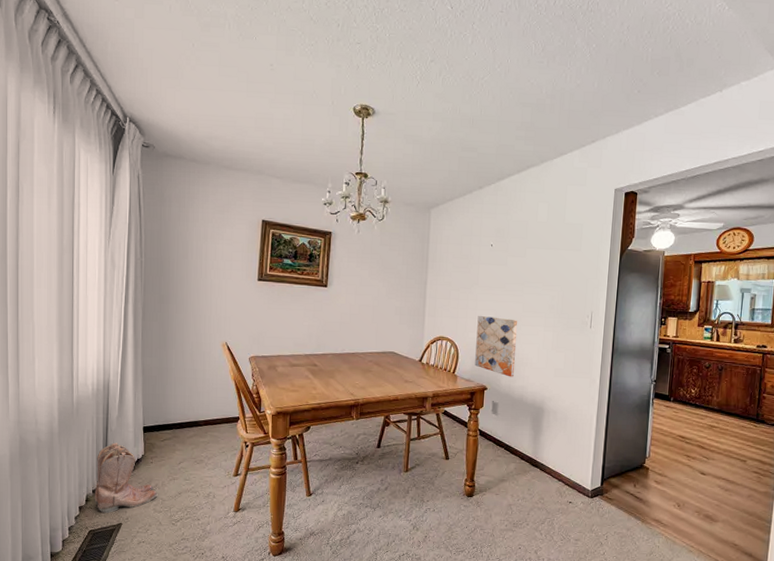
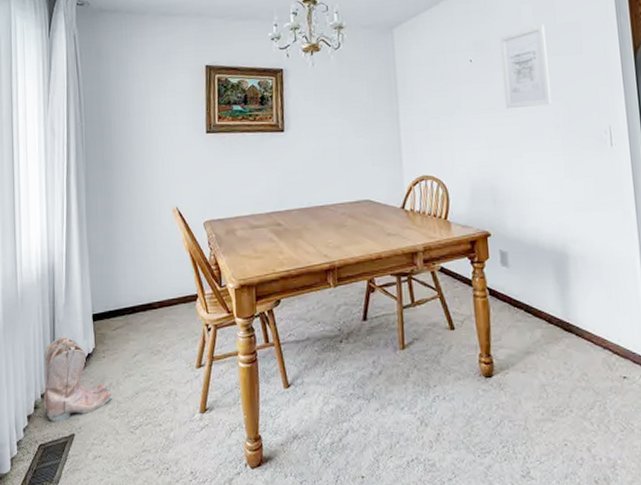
wall art: present [475,315,518,377] -> none [466,145,523,218]
wall art: none [514,222,555,290] -> present [499,24,551,109]

